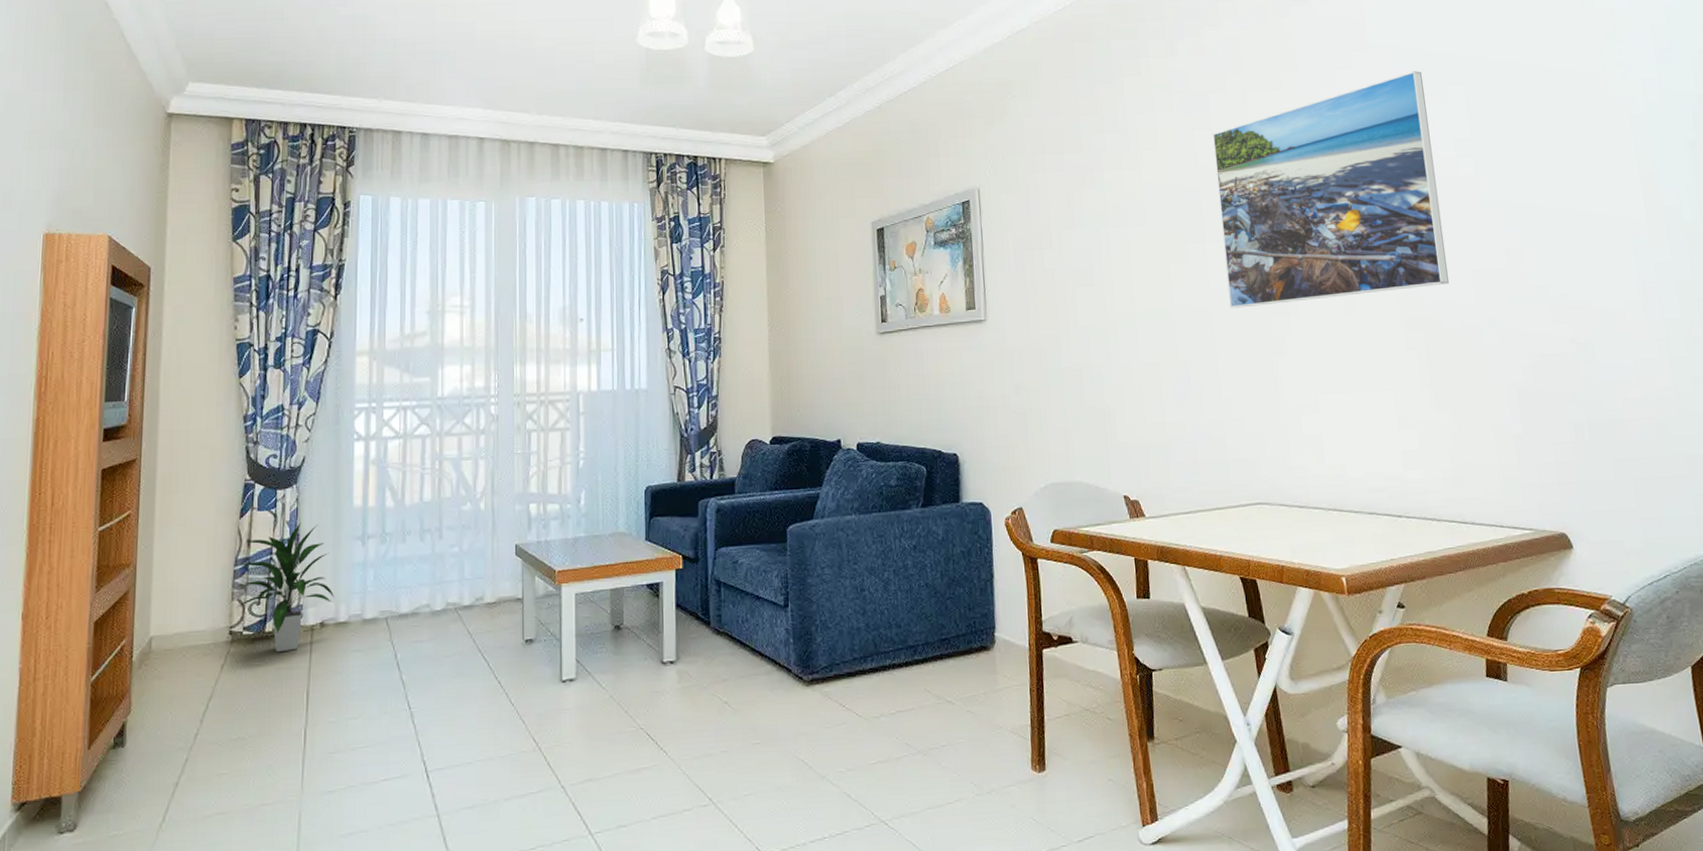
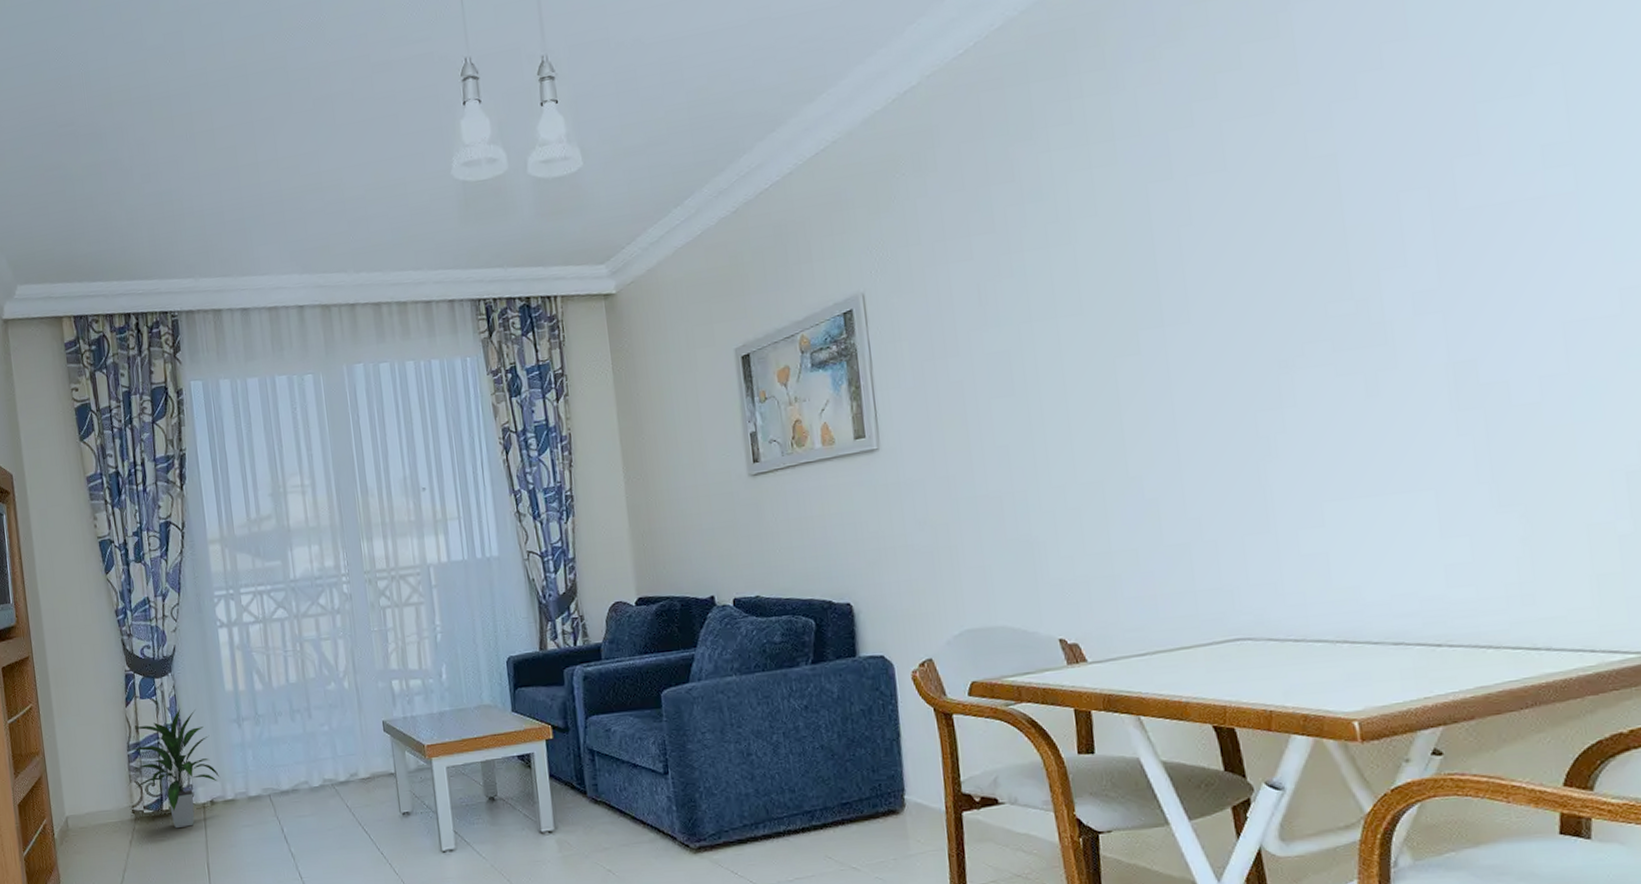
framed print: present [1213,71,1450,308] -> none [1174,56,1526,406]

